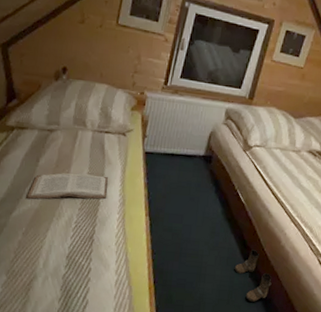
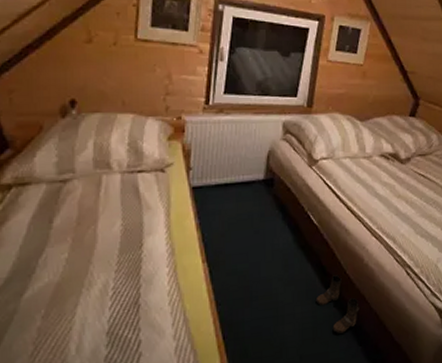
book: present [27,173,109,199] -> none [42,224,151,272]

